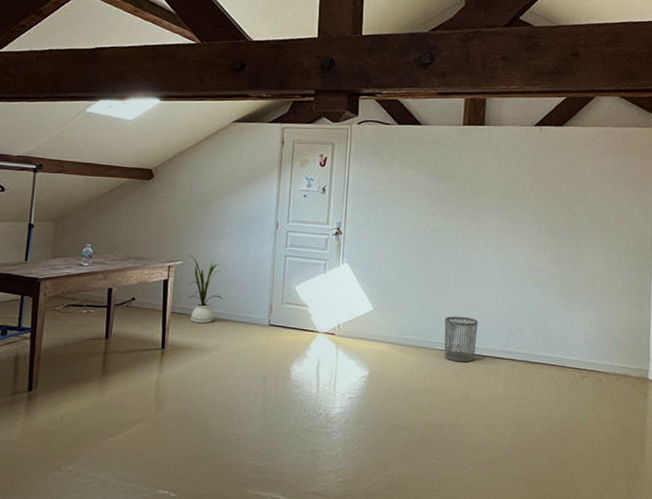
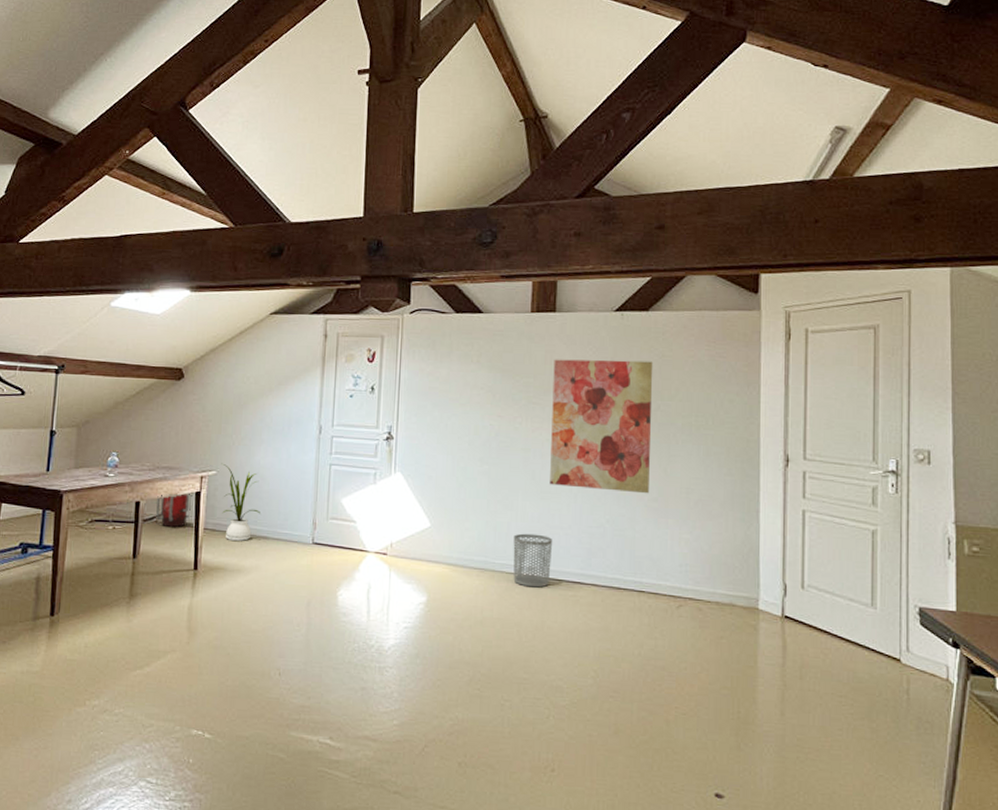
fire extinguisher: none [127,281,162,312] -> present [156,493,194,528]
wall art: none [477,166,566,282] -> present [550,359,653,494]

